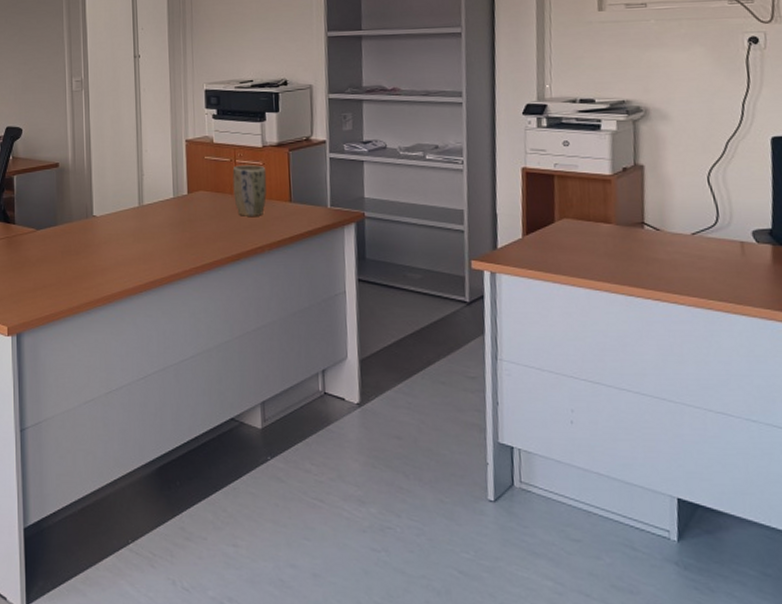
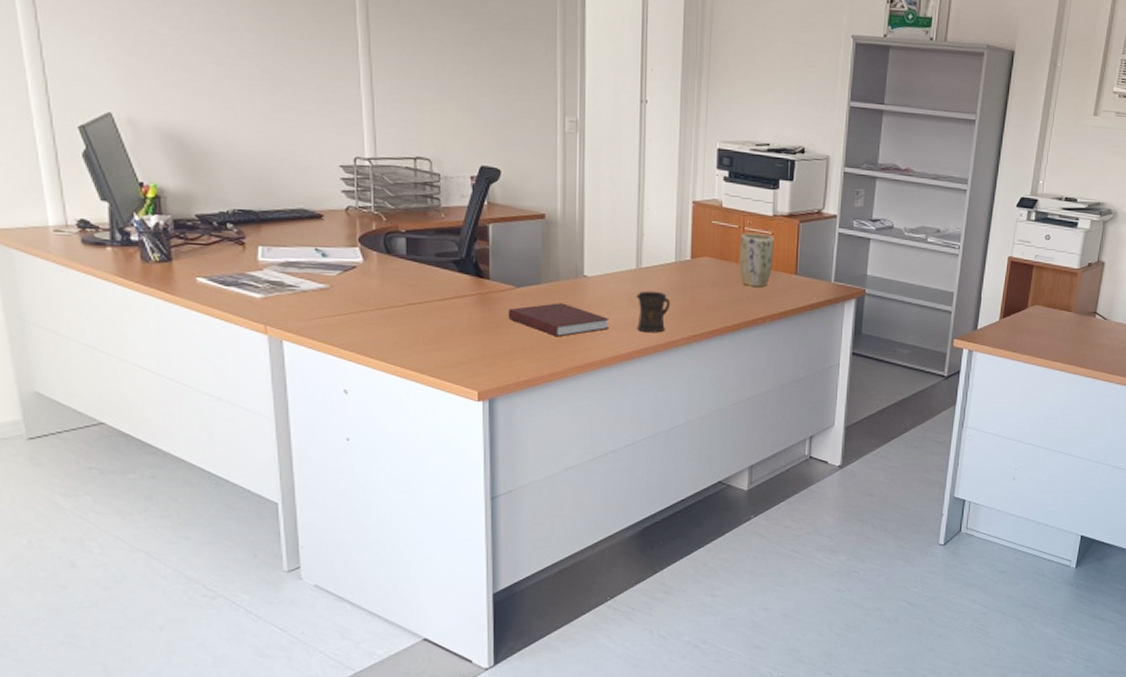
notebook: none [30,242,117,274] -> present [508,303,609,337]
mug: none [140,226,172,267] -> present [636,290,671,333]

